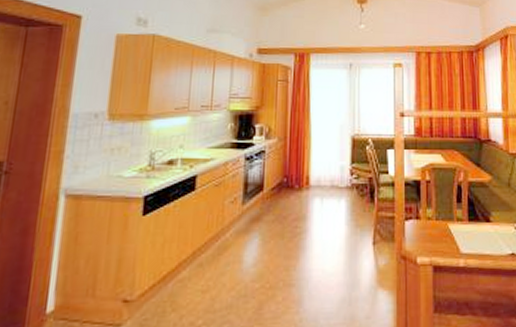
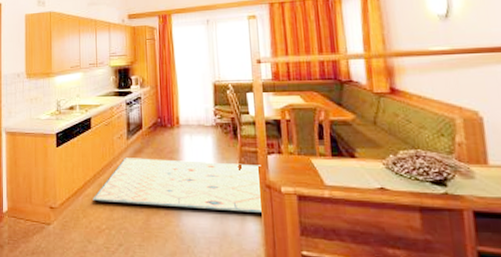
rug: none [188,227,398,290] -> present [93,158,265,214]

